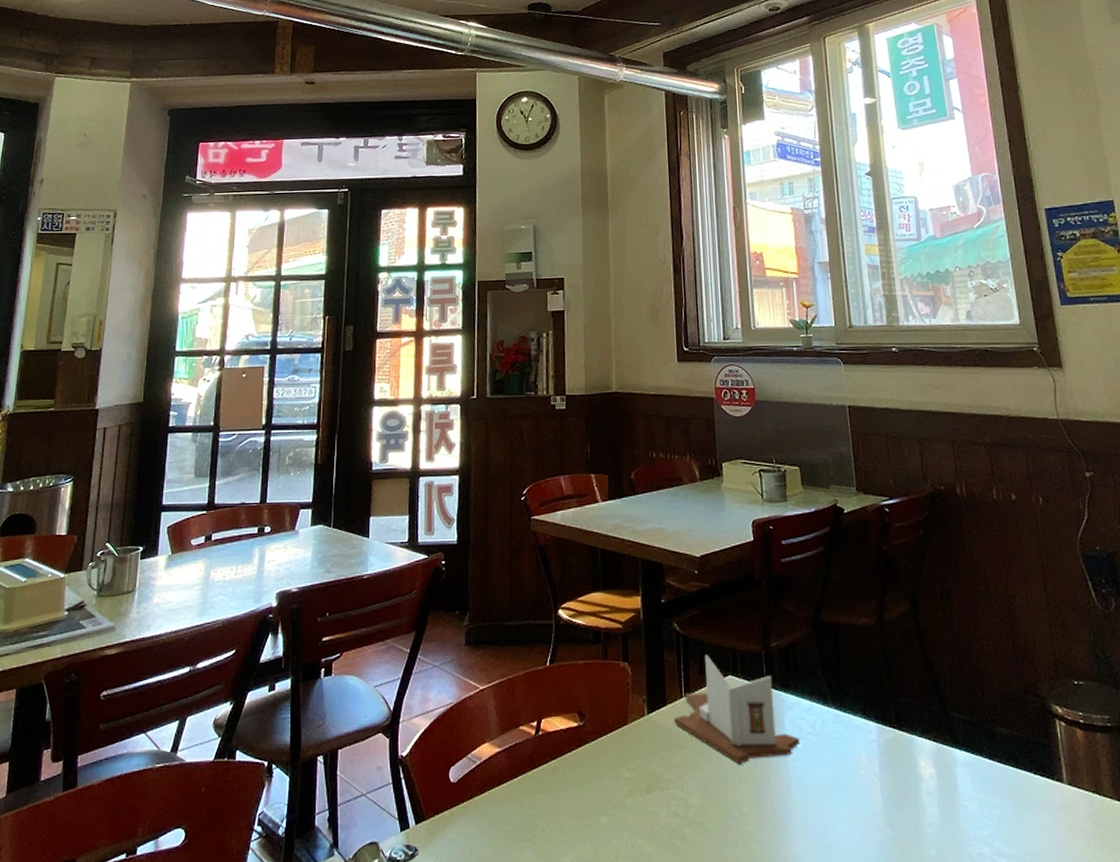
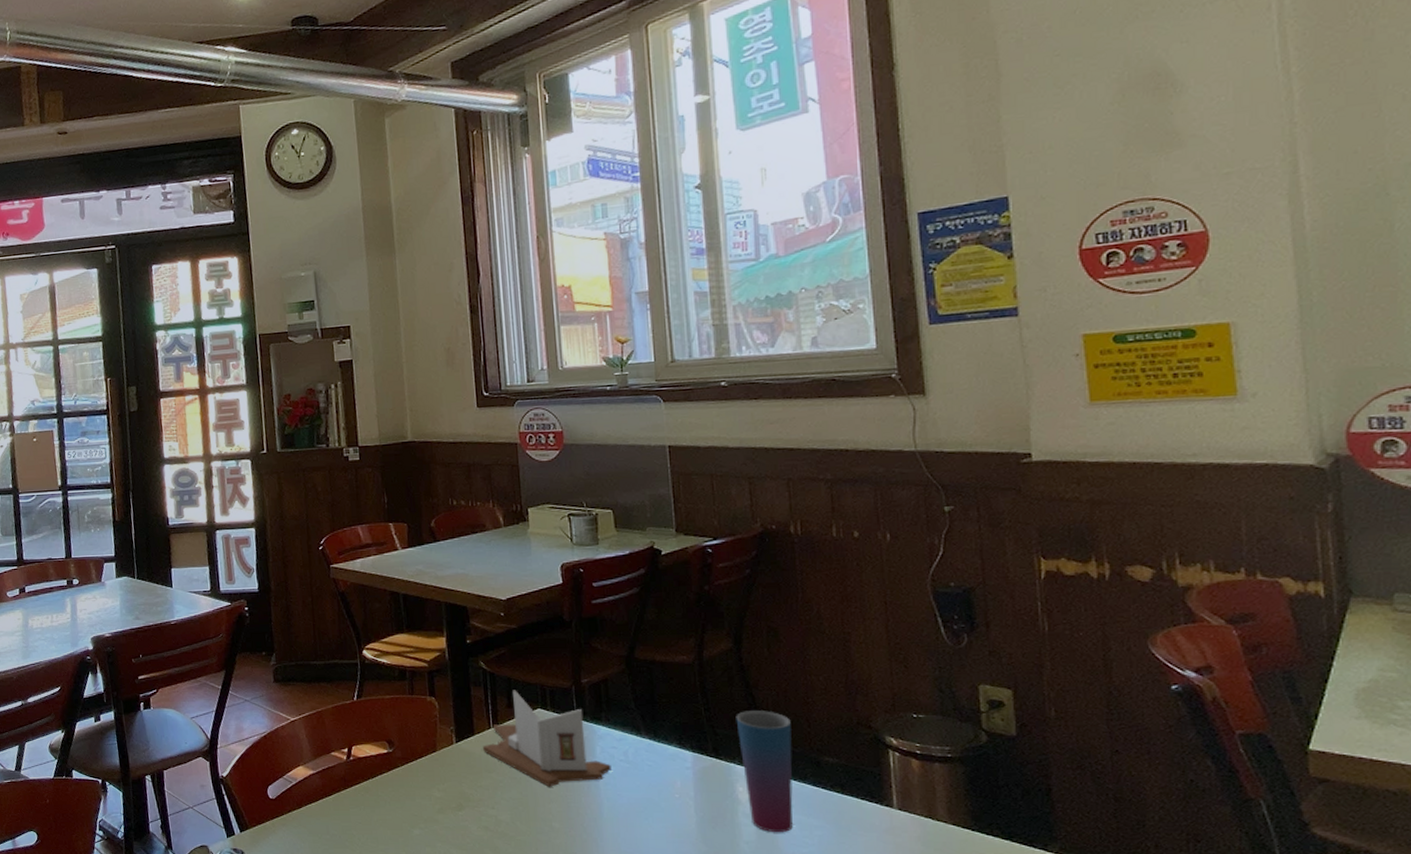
cup: none [915,677,973,814] -> present [736,711,793,833]

